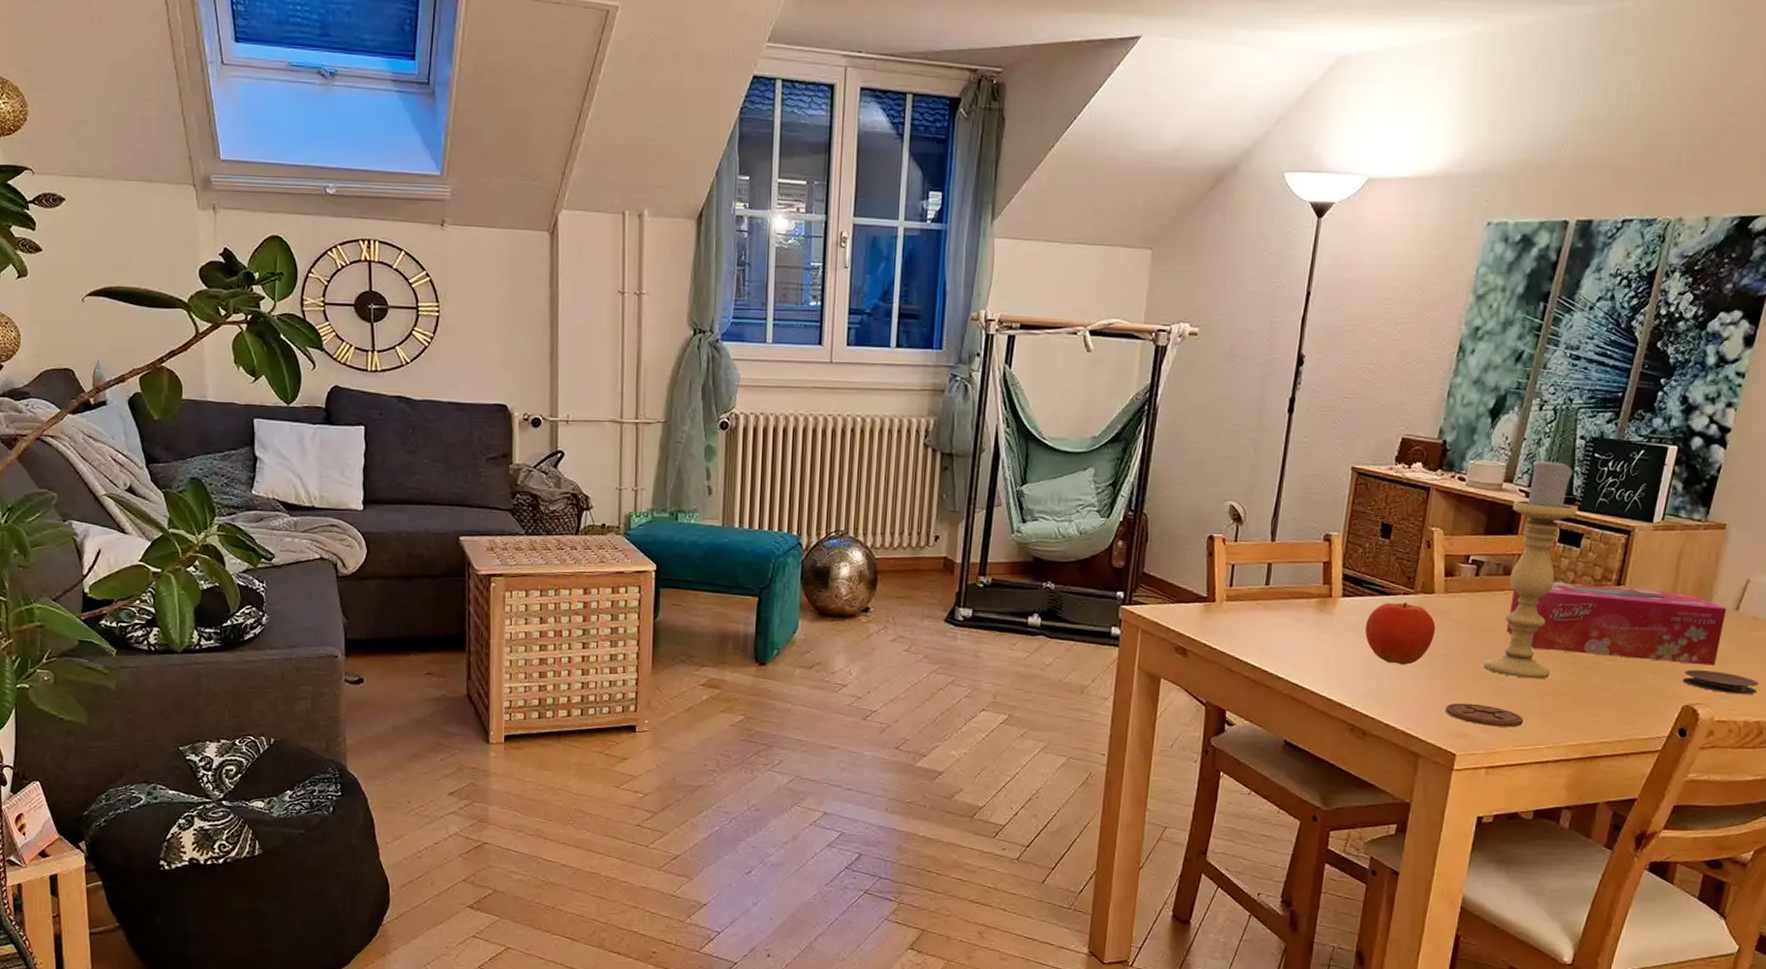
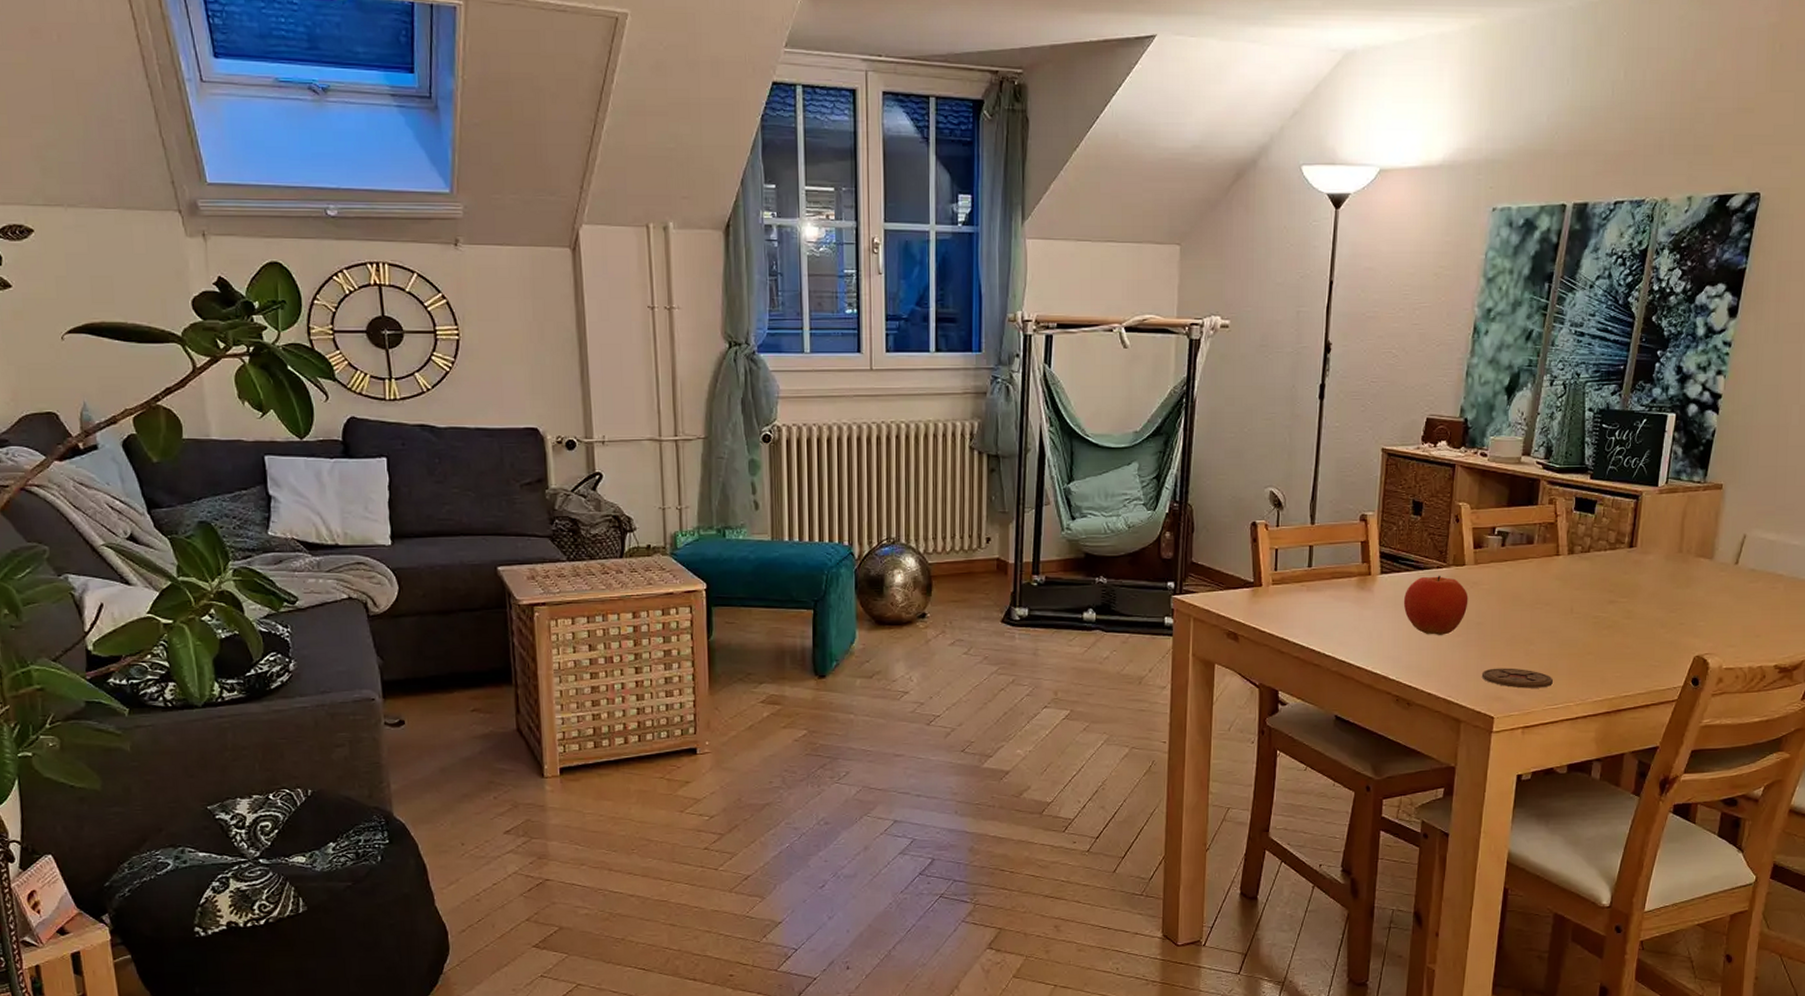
candle holder: present [1483,457,1577,679] -> none [1514,430,1589,641]
tissue box: present [1507,582,1727,666] -> none [1533,548,1728,618]
coaster: present [1682,670,1759,695] -> none [1693,622,1759,643]

